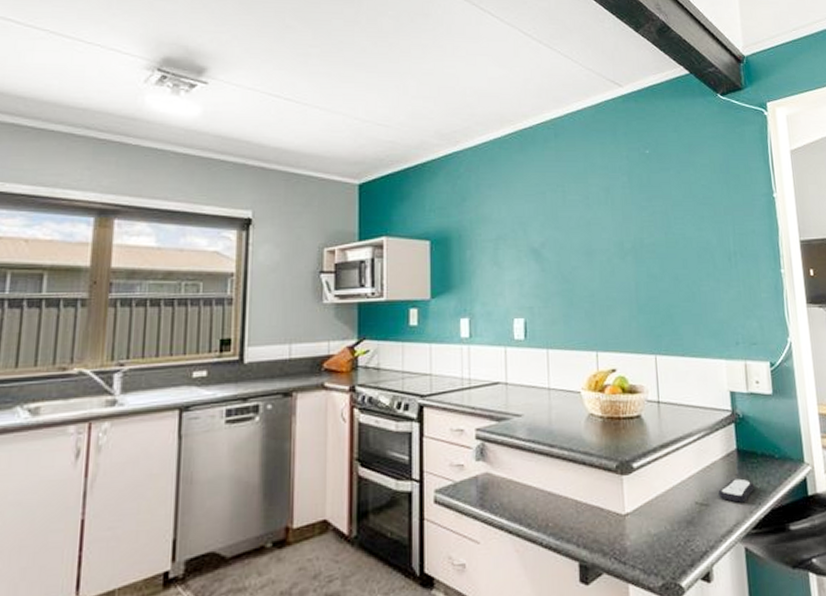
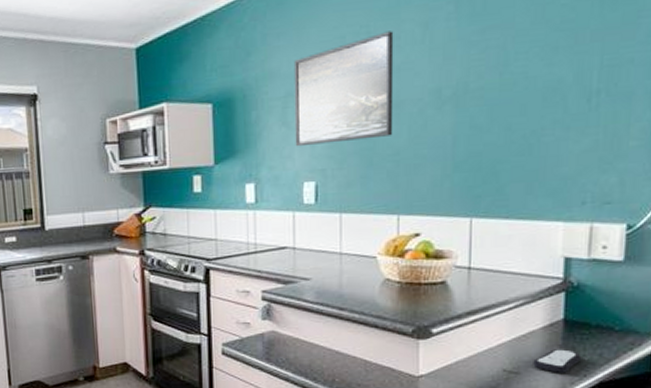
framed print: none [503,192,588,285] -> present [293,31,394,147]

